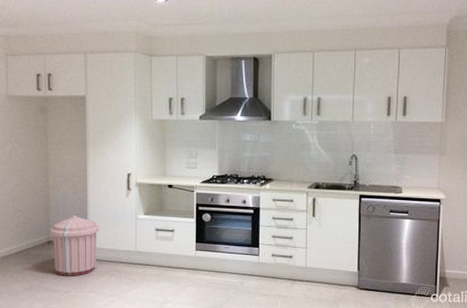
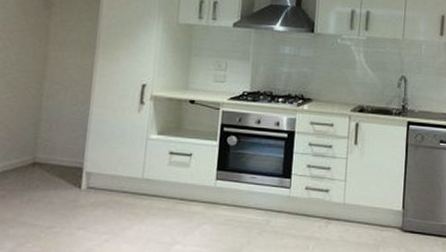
trash can: present [49,215,100,276] -> none [36,131,101,208]

